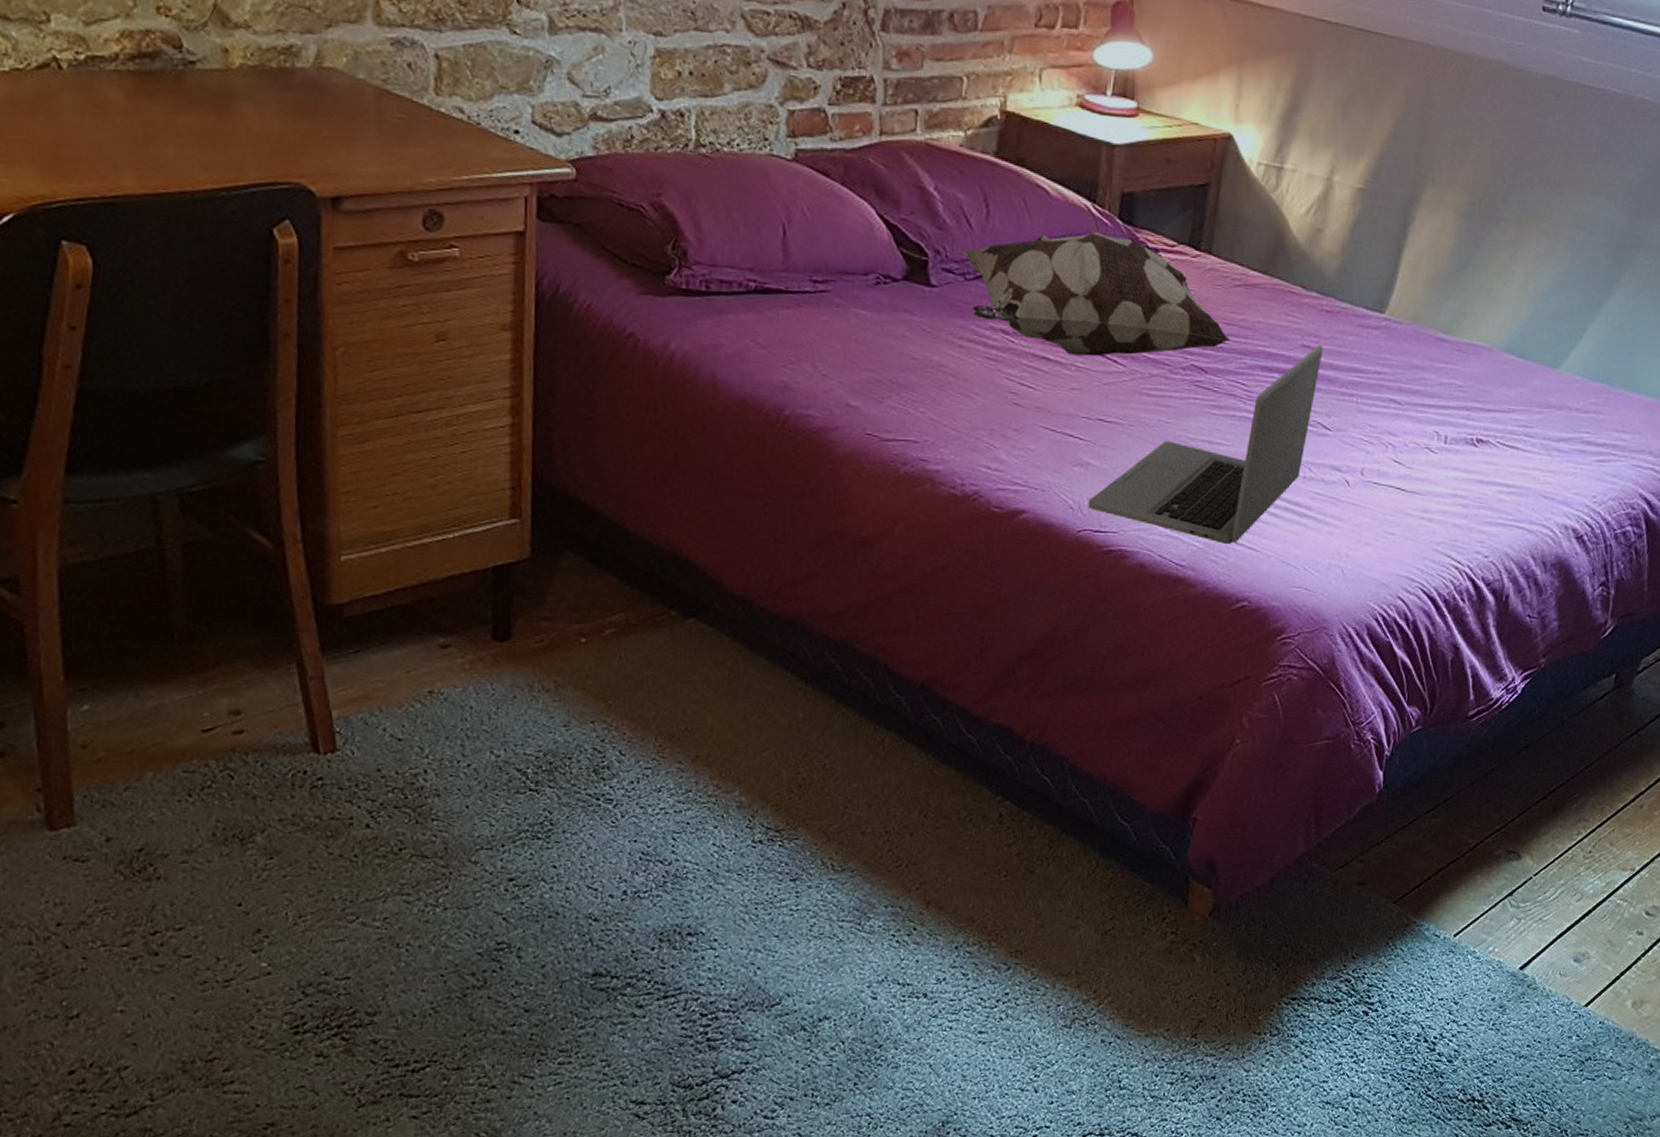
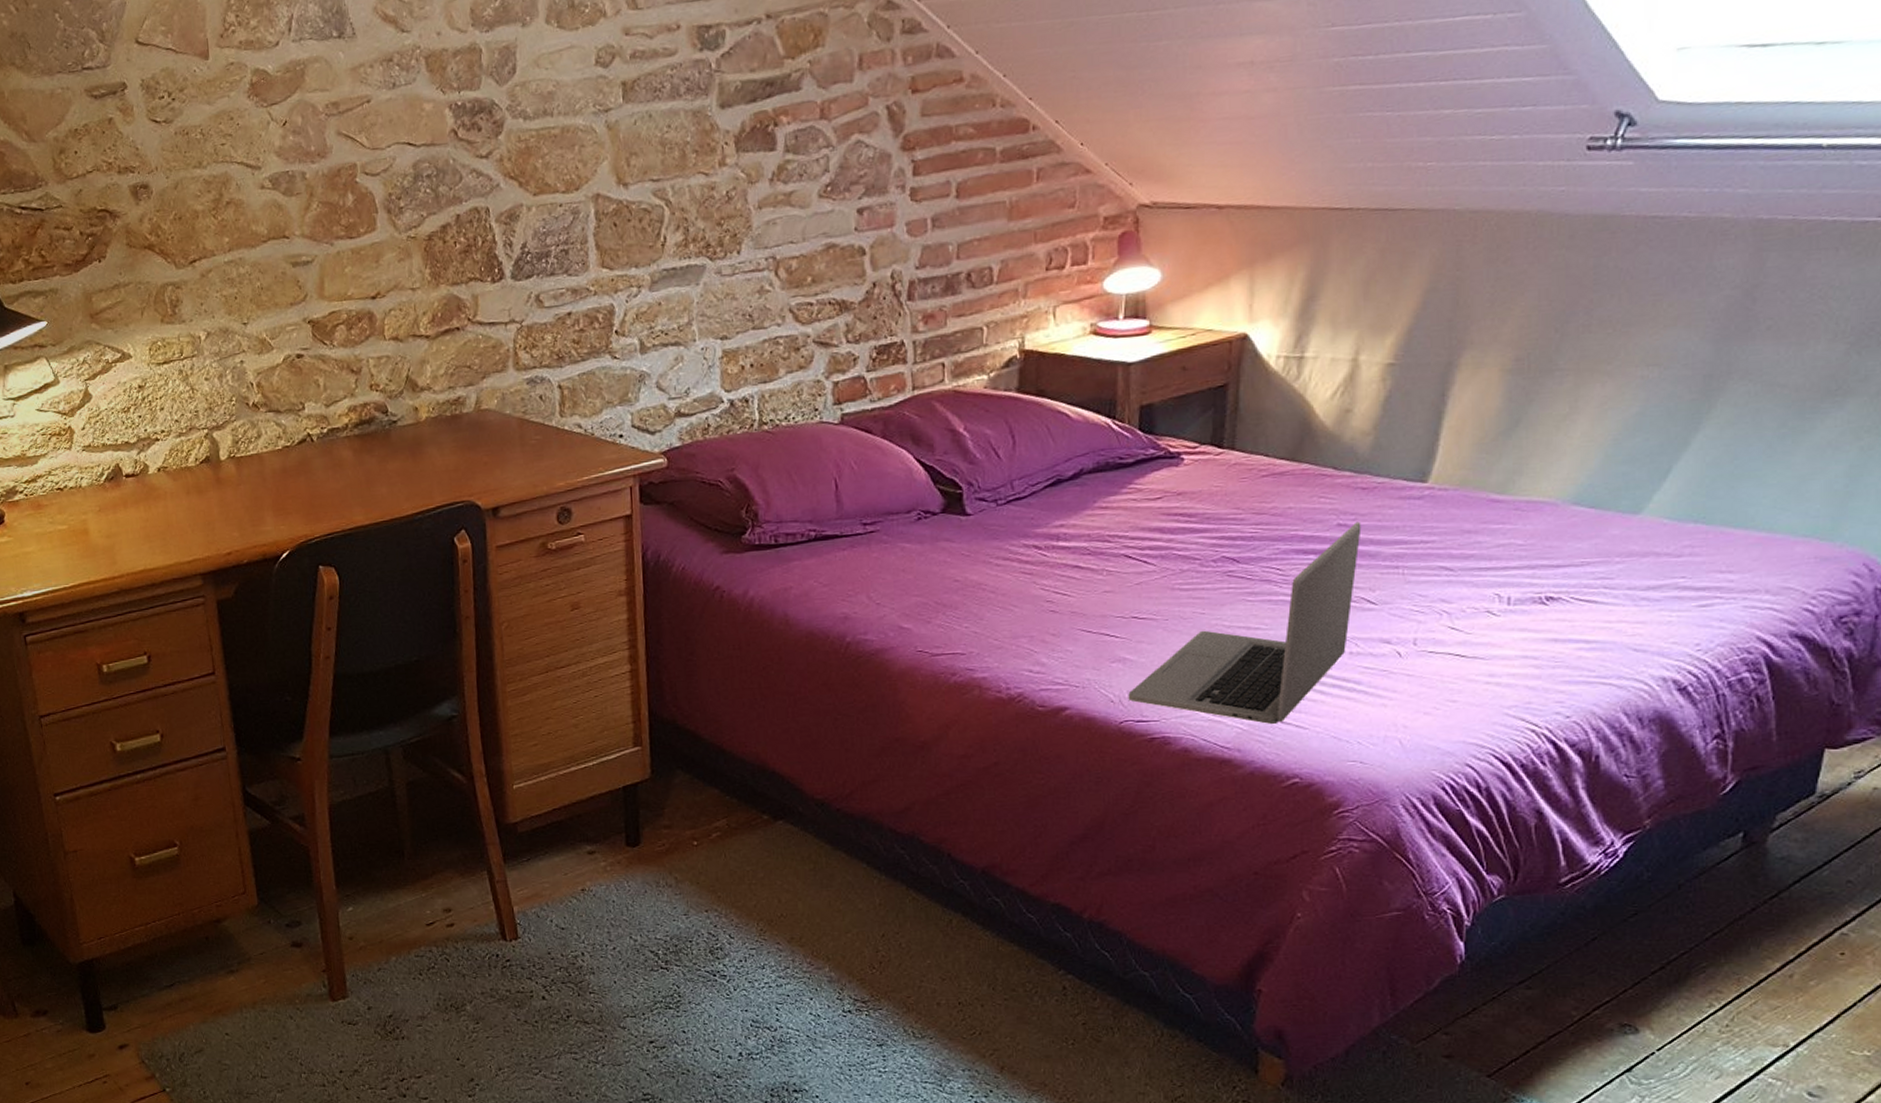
decorative pillow: present [960,231,1230,357] -> none [991,445,1261,561]

